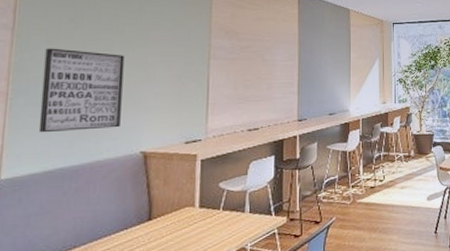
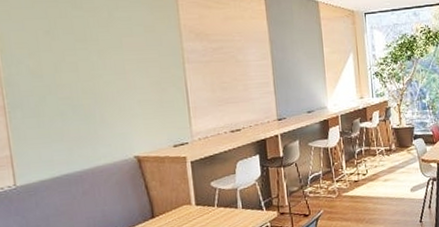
wall art: present [38,48,125,133] -> none [29,61,112,143]

